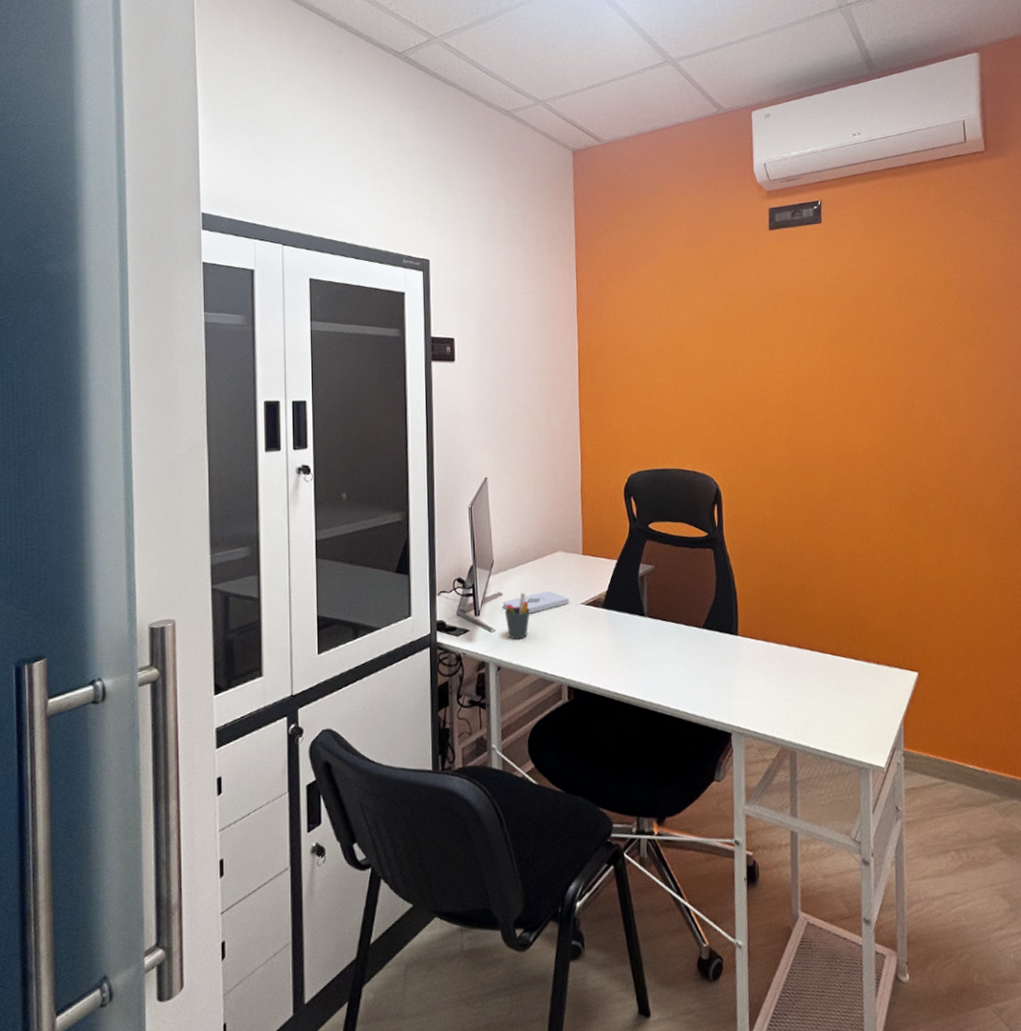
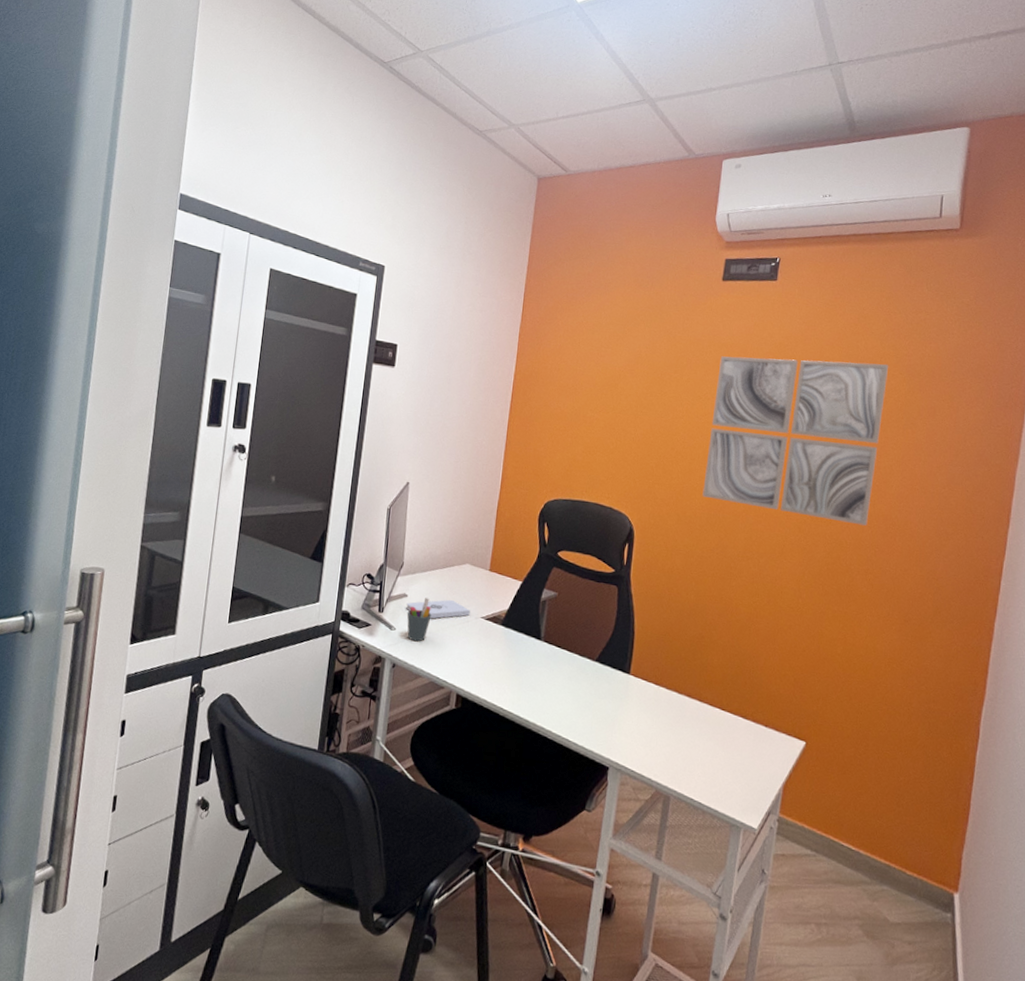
wall art: none [779,290,943,451] -> present [702,356,889,526]

